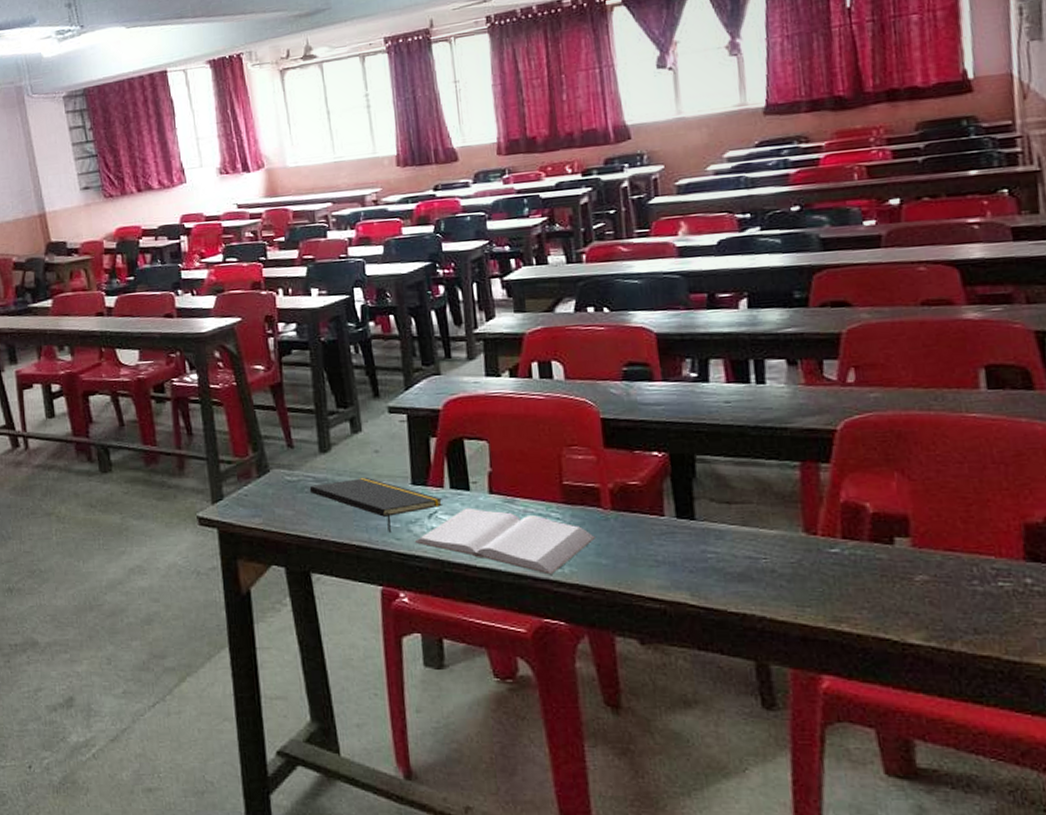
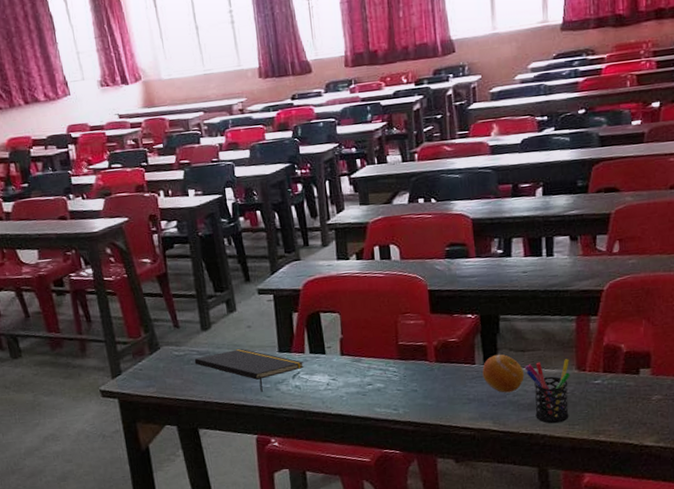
book: present [414,507,597,575] -> none [282,367,424,416]
fruit: none [674,504,732,557] -> present [482,354,525,393]
pen holder: none [731,517,797,603] -> present [524,359,570,424]

